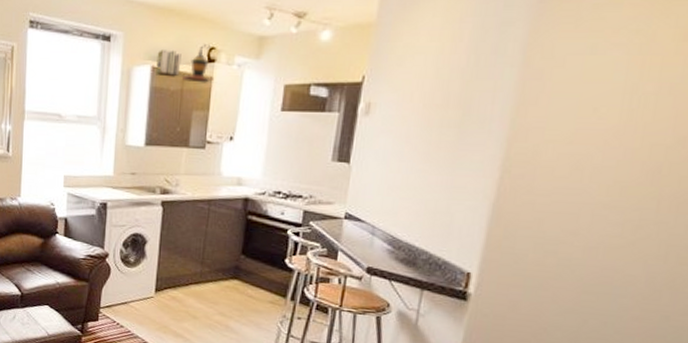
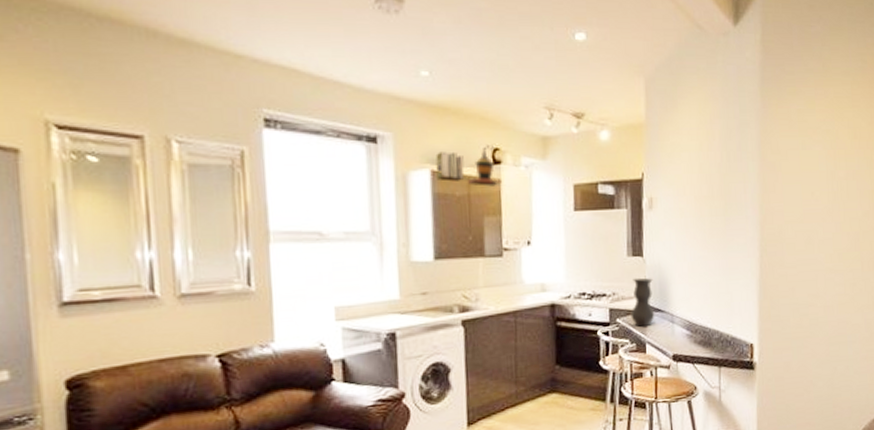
vase: none [326,183,357,234] -> present [631,277,655,327]

